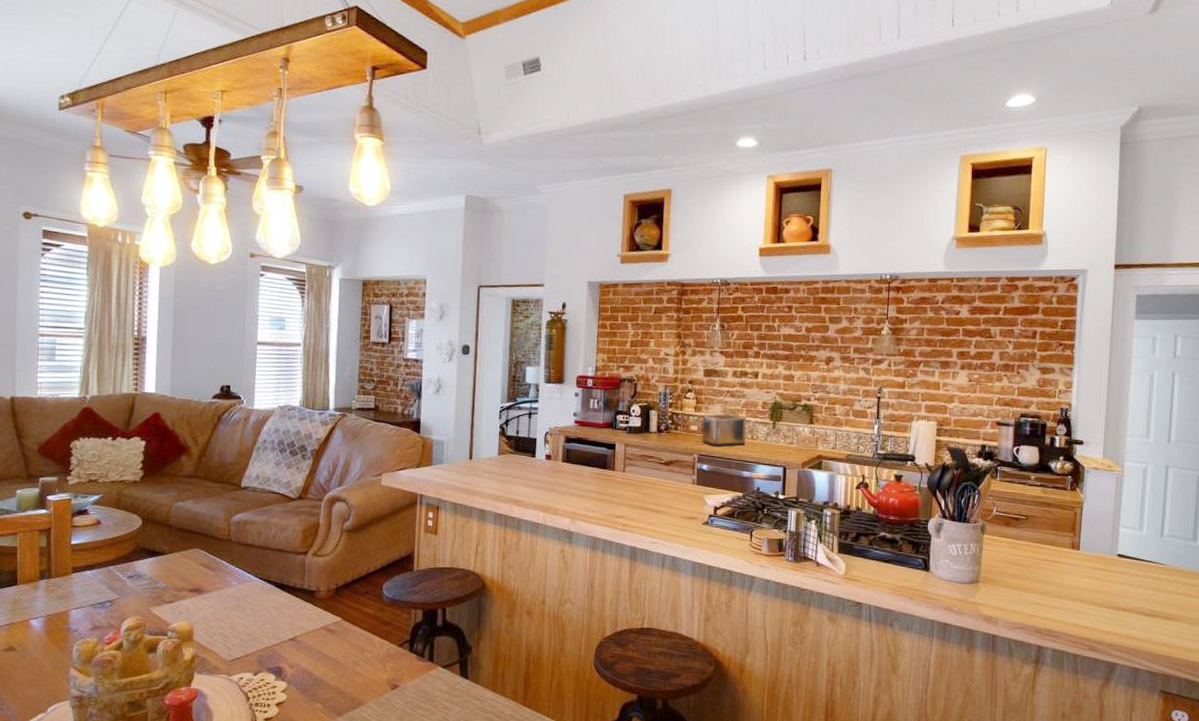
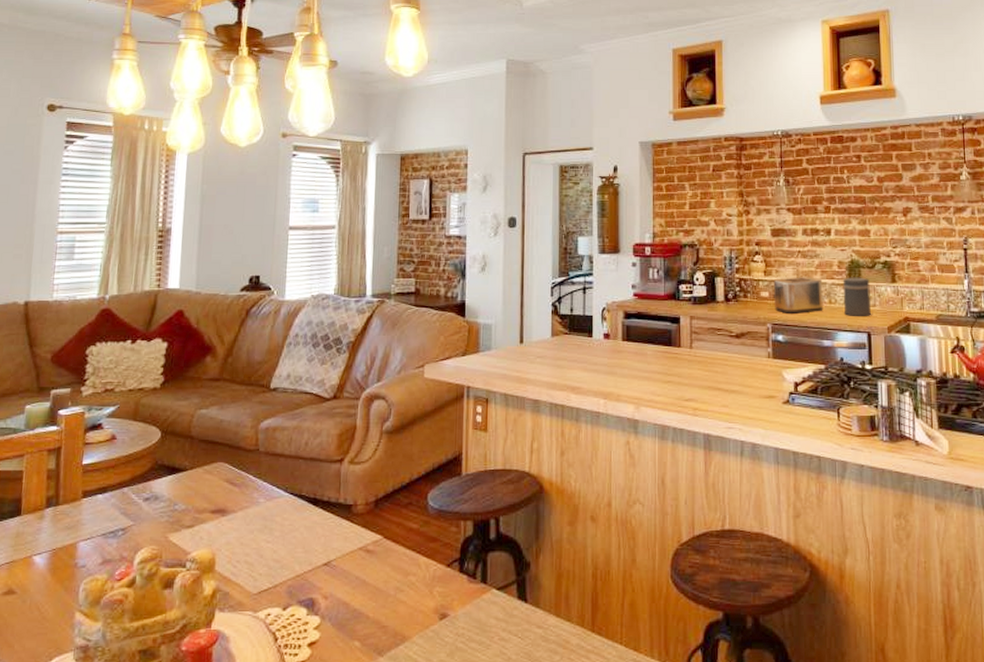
cylinder: none [764,417,790,453] -> present [842,277,872,317]

